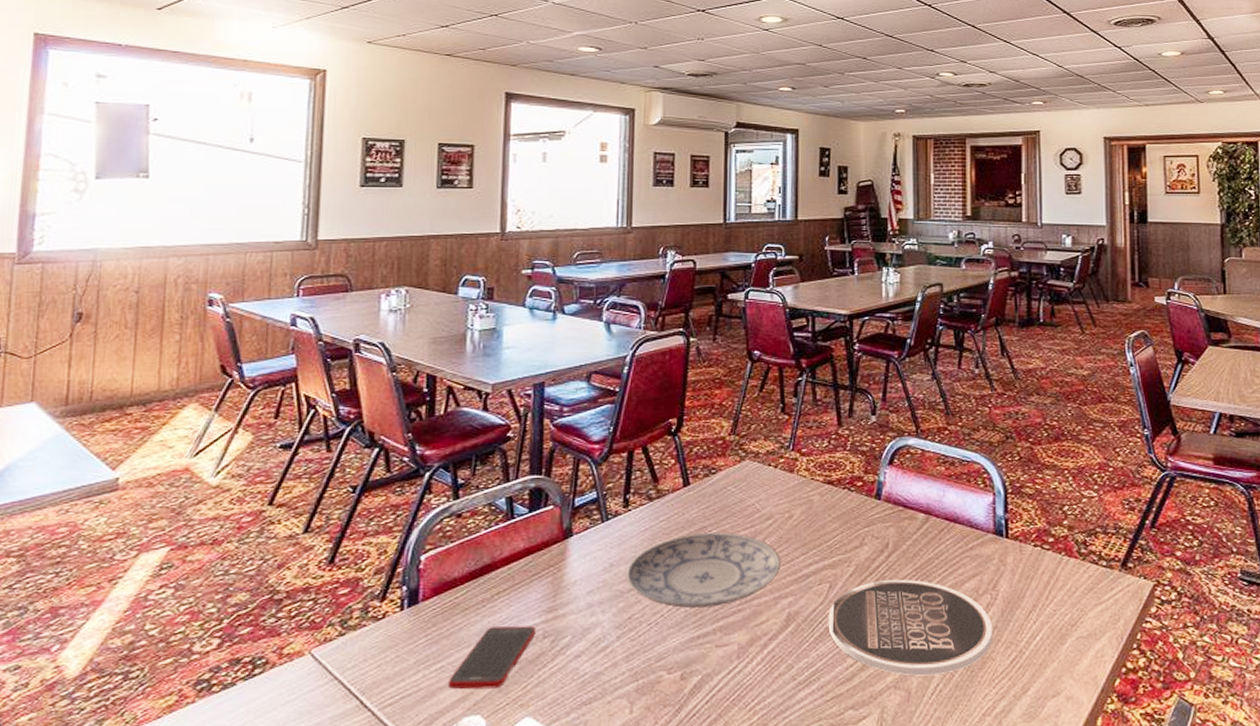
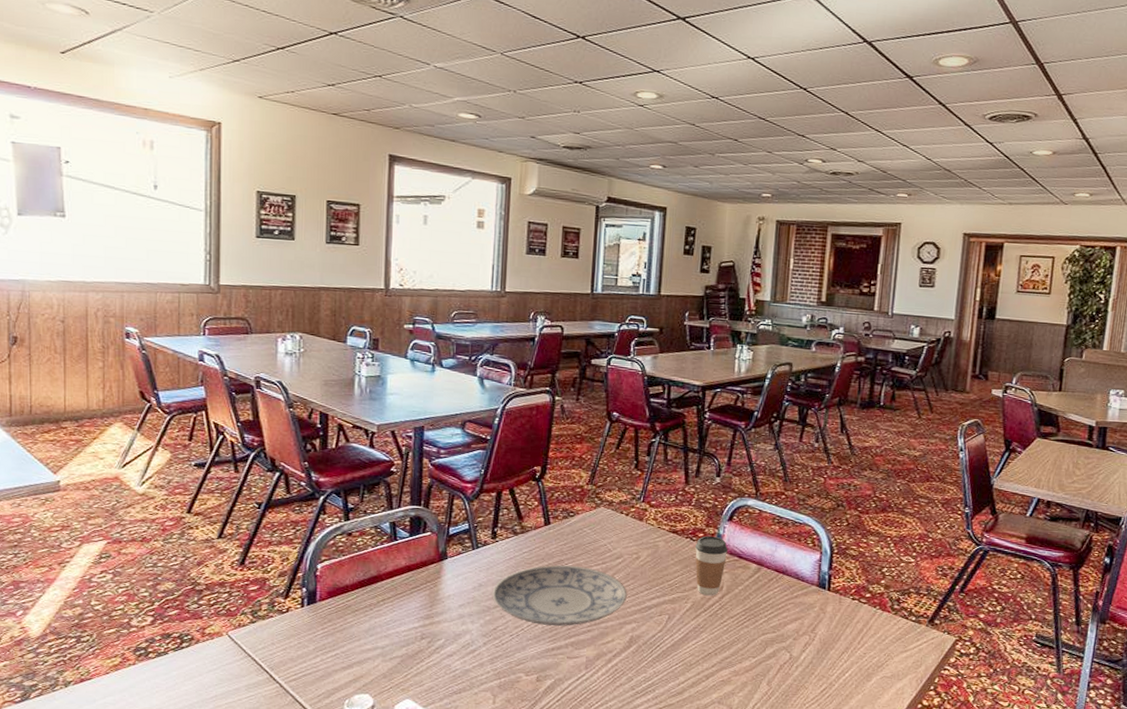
cell phone: present [447,626,536,690] -> none [341,626,415,675]
plate: present [828,579,992,676] -> none [665,616,808,696]
coffee cup: none [854,484,890,556] -> present [695,535,728,596]

